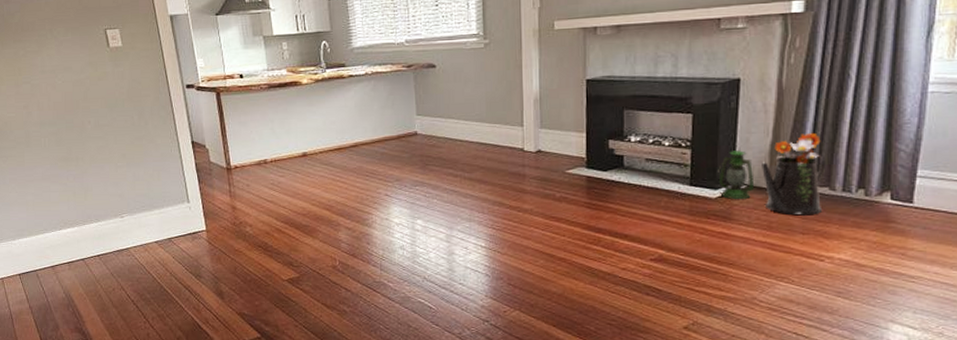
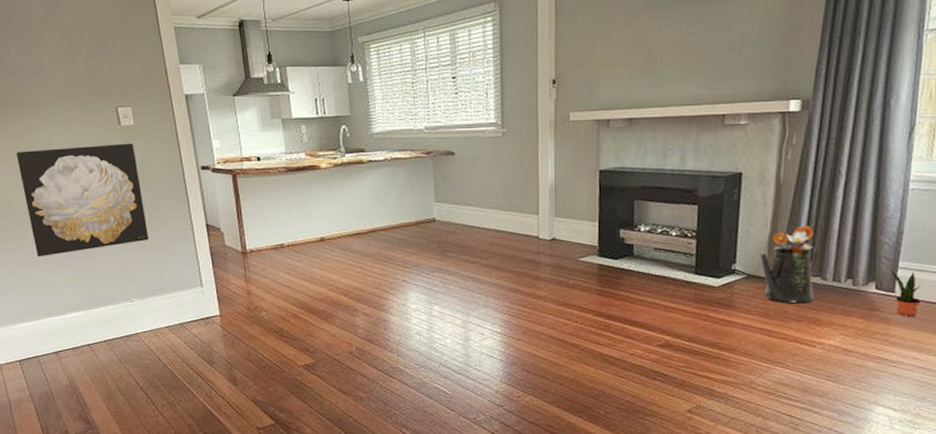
wall art: none [13,64,138,176] -> present [16,143,149,258]
lantern: present [718,149,754,200] -> none [721,240,753,289]
potted plant: none [907,176,943,228] -> present [890,268,921,316]

